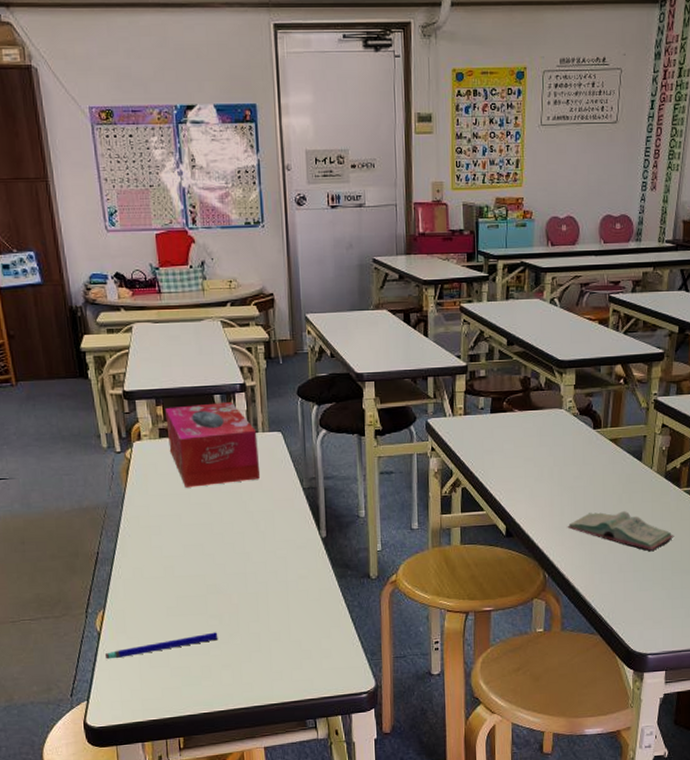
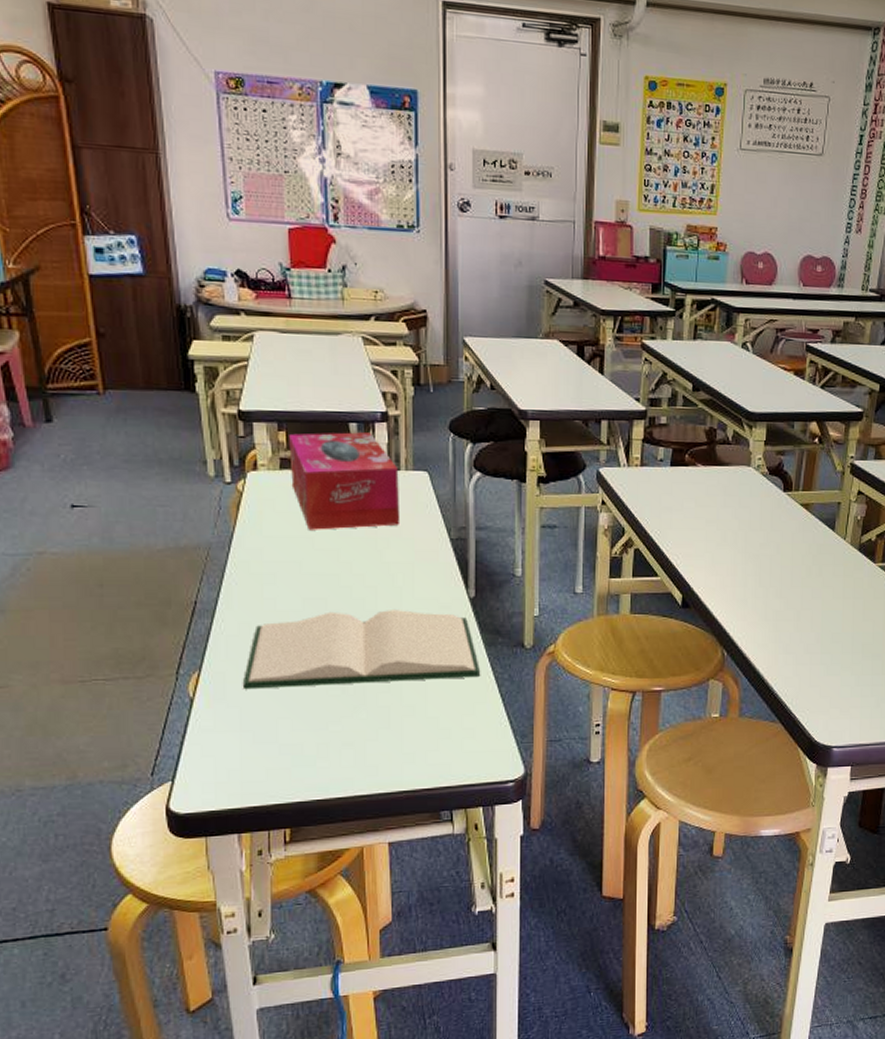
pen: present [104,632,218,660] -> none [197,703,339,732]
hardback book: none [138,551,335,624] -> present [242,610,481,690]
book: present [567,511,674,551] -> none [750,585,867,631]

